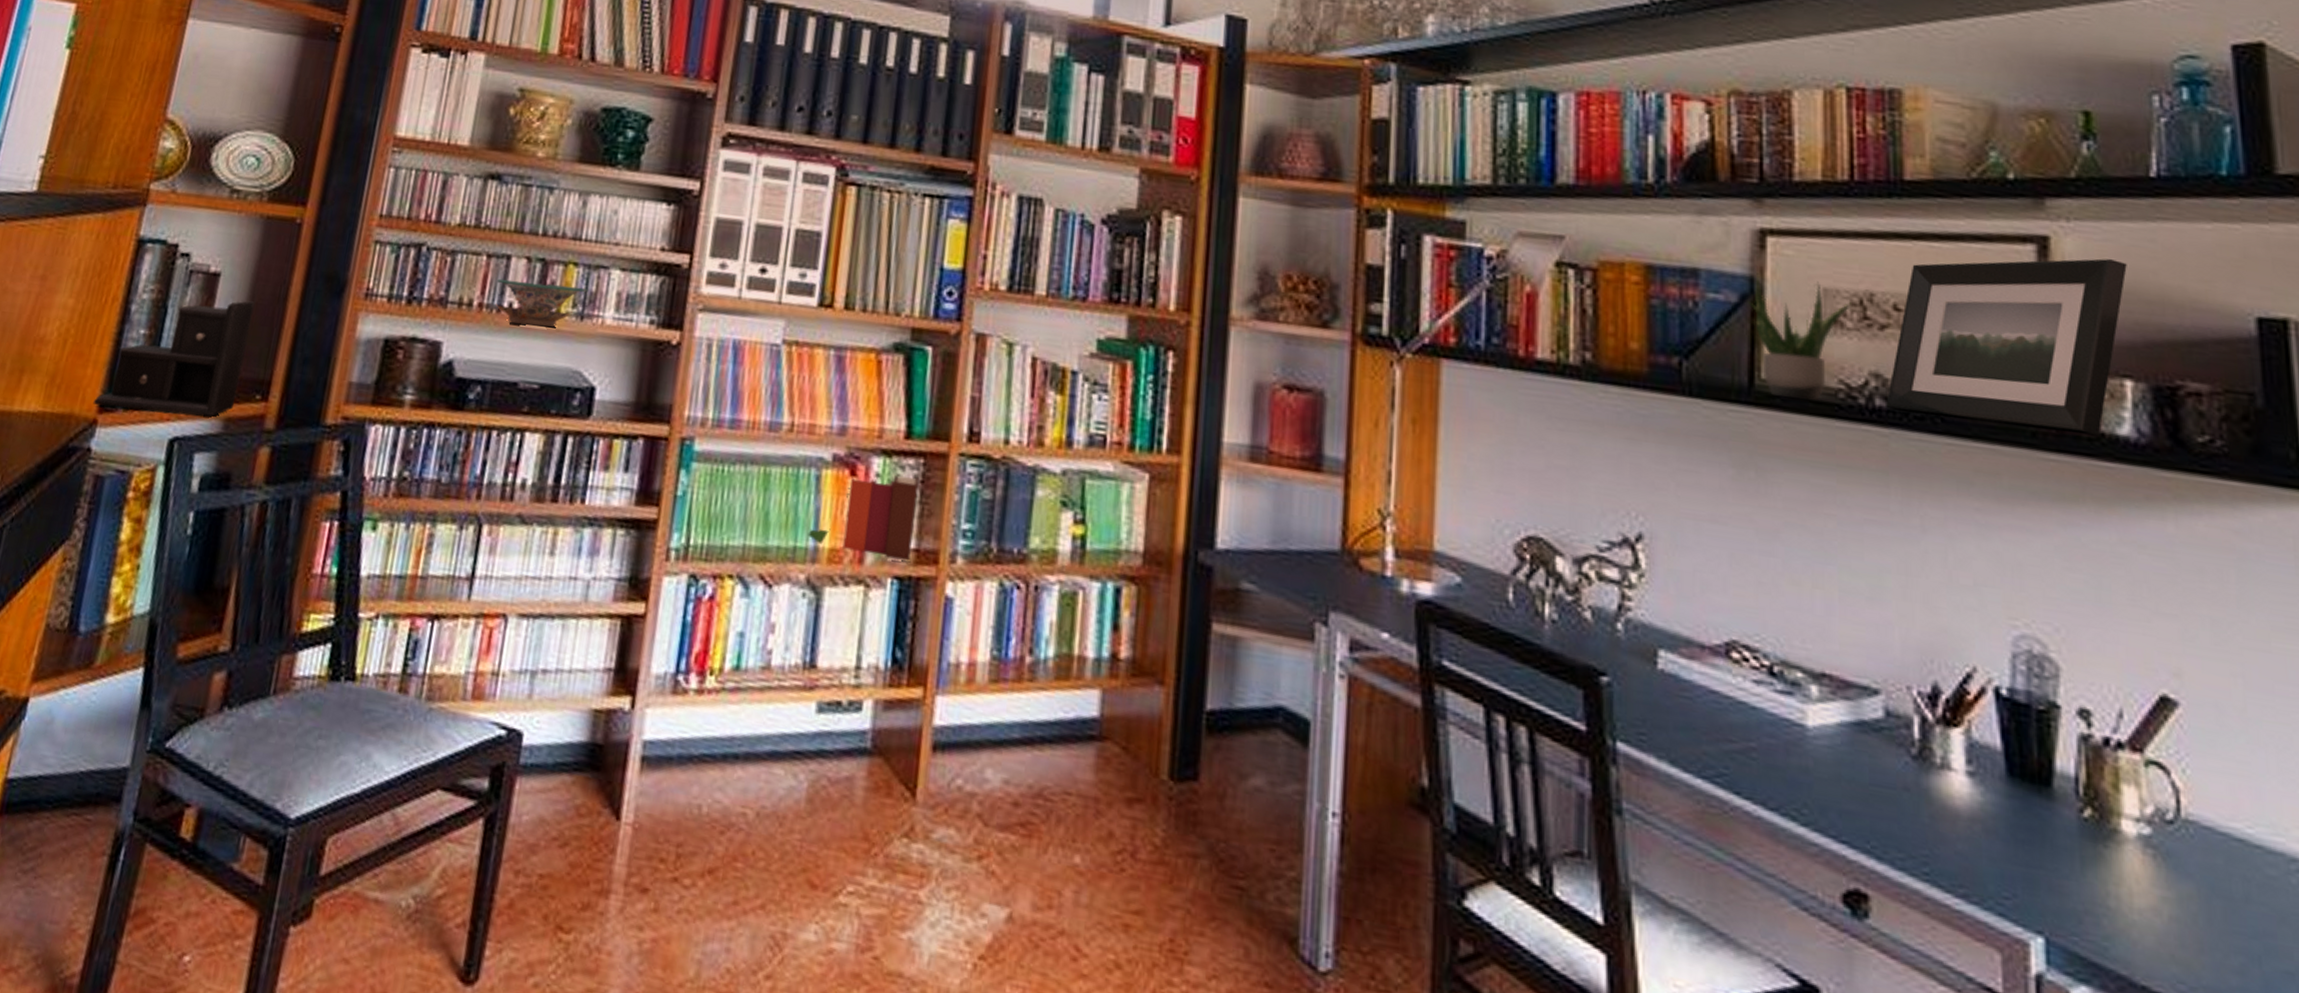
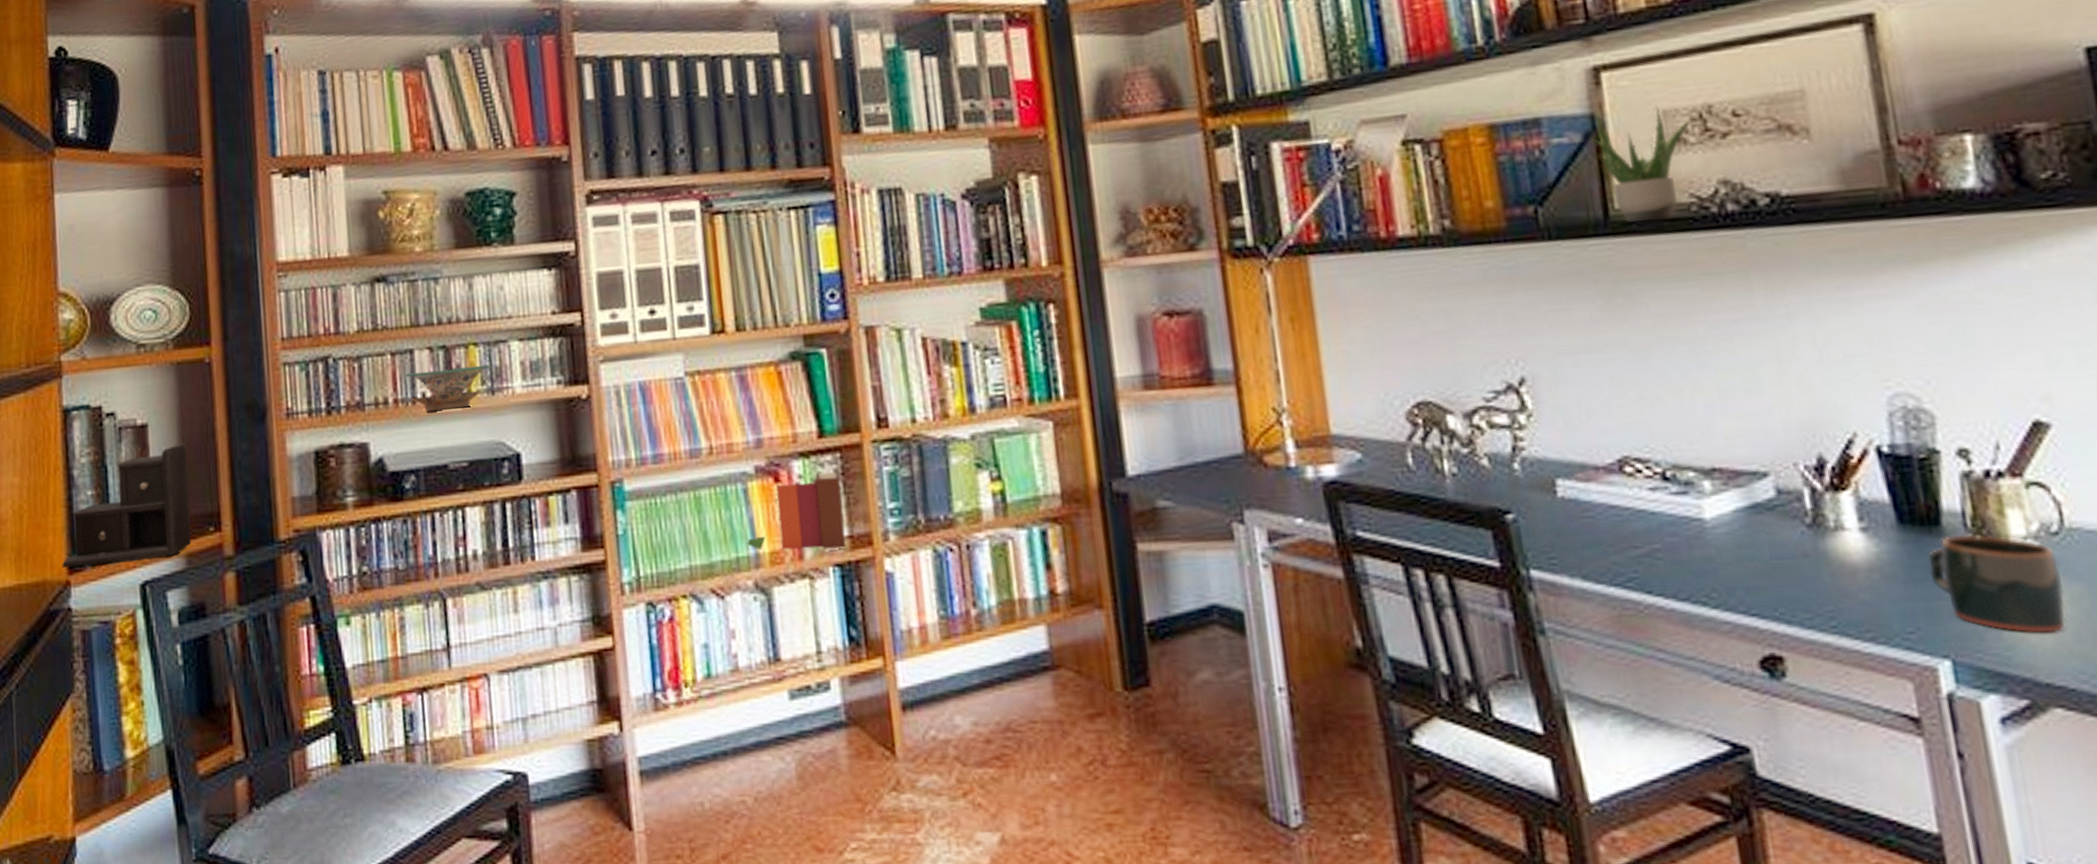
picture frame: present [1886,258,2127,436] -> none [1737,22,1954,212]
mug: none [2033,800,2173,931] -> present [1927,534,2066,633]

